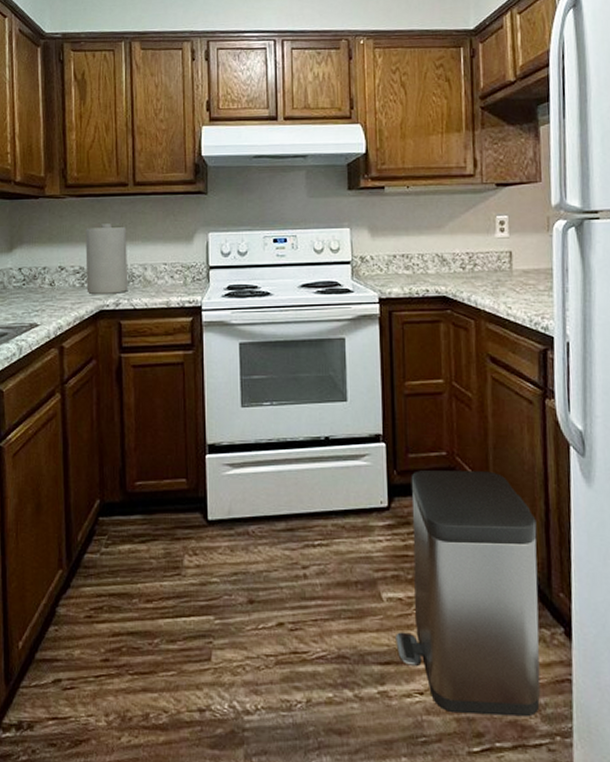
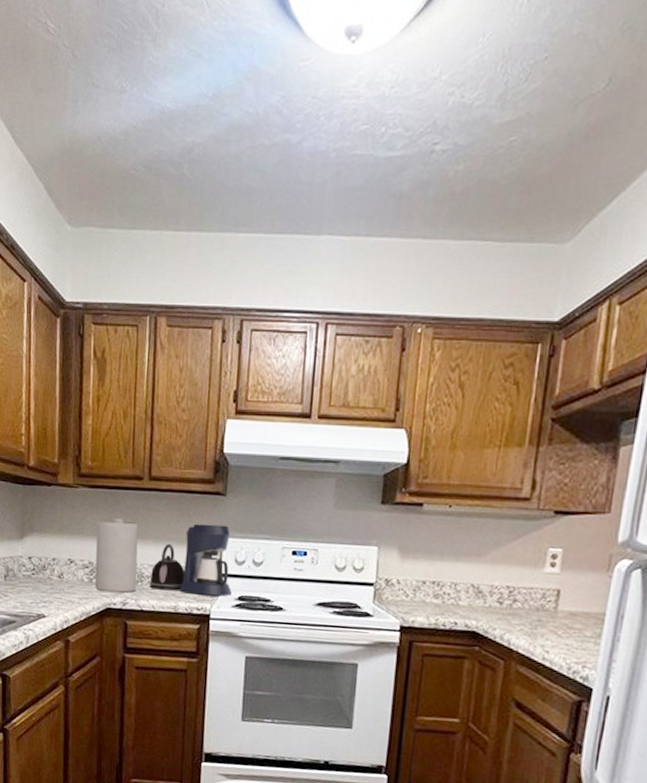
kettle: none [140,242,175,287] -> present [149,543,185,591]
coffee maker: none [171,221,221,288] -> present [180,523,232,597]

